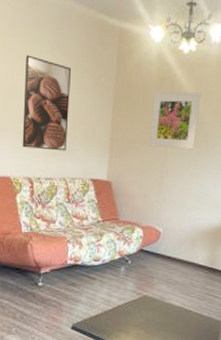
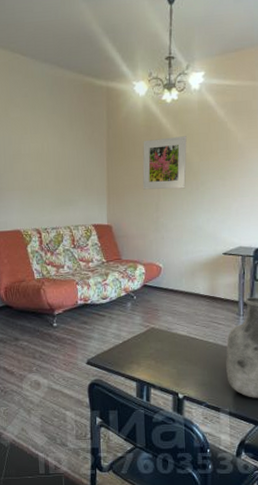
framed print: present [22,55,71,151] -> none [26,121,68,203]

